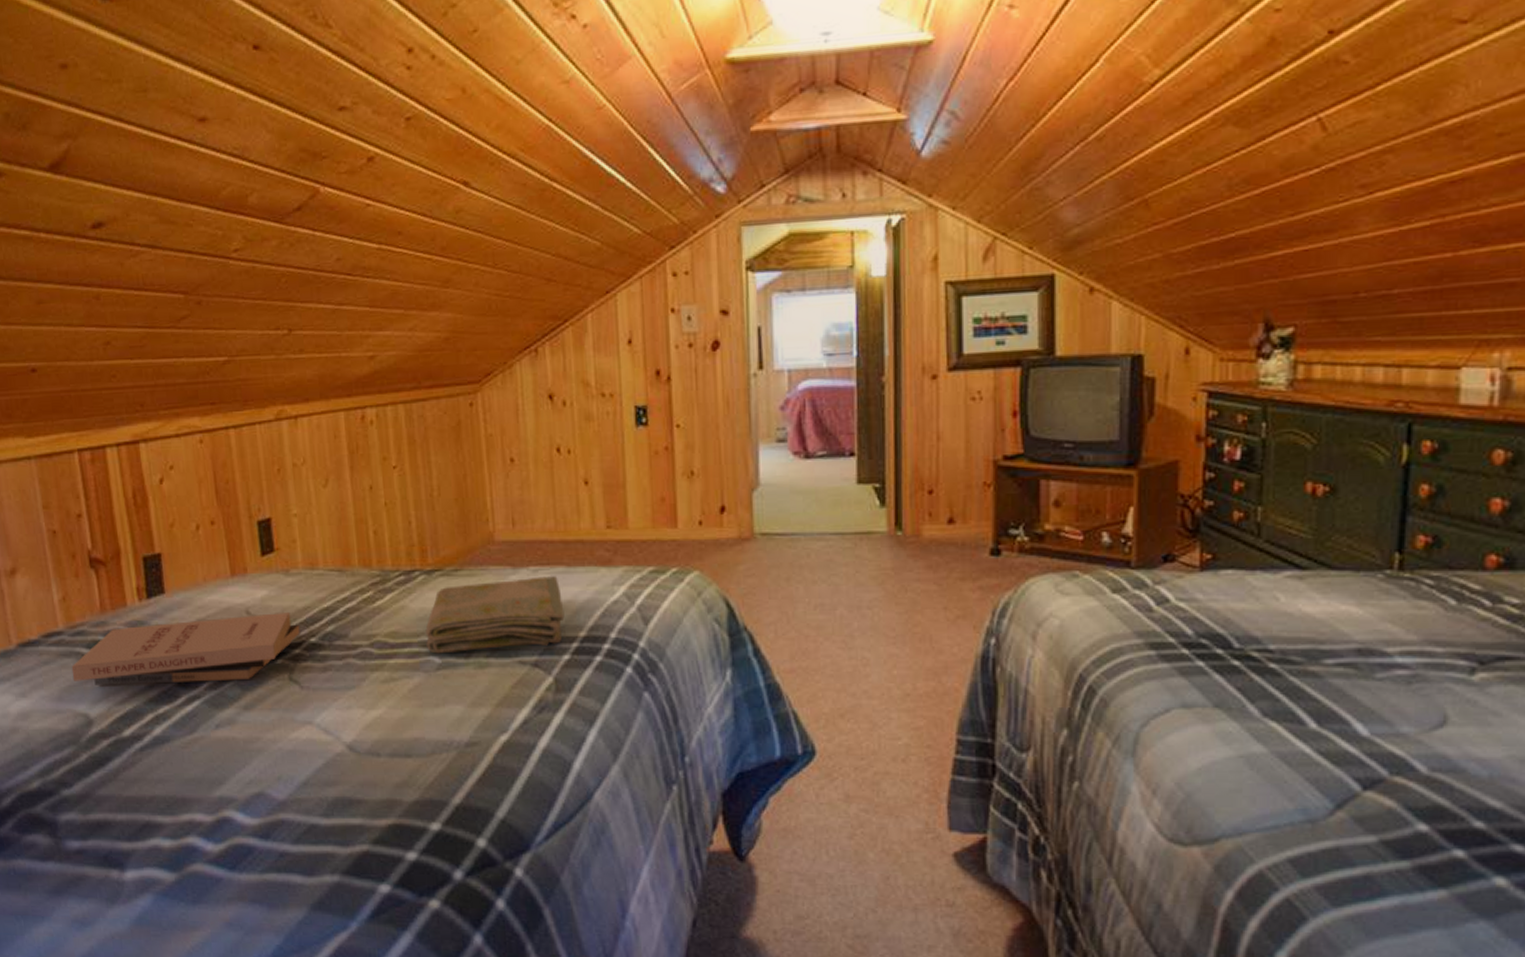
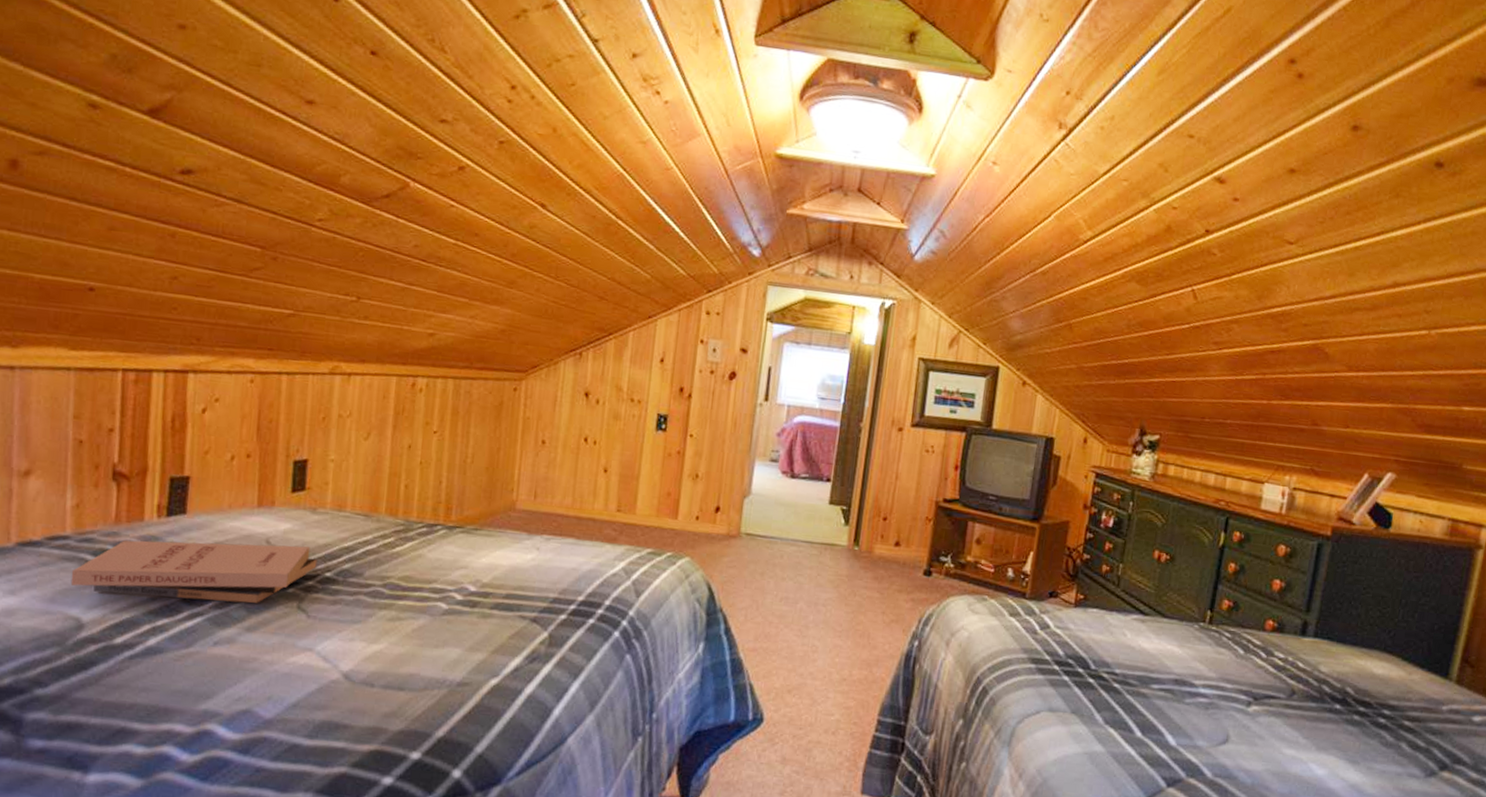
towel: present [425,576,565,654] -> none [436,543,568,605]

